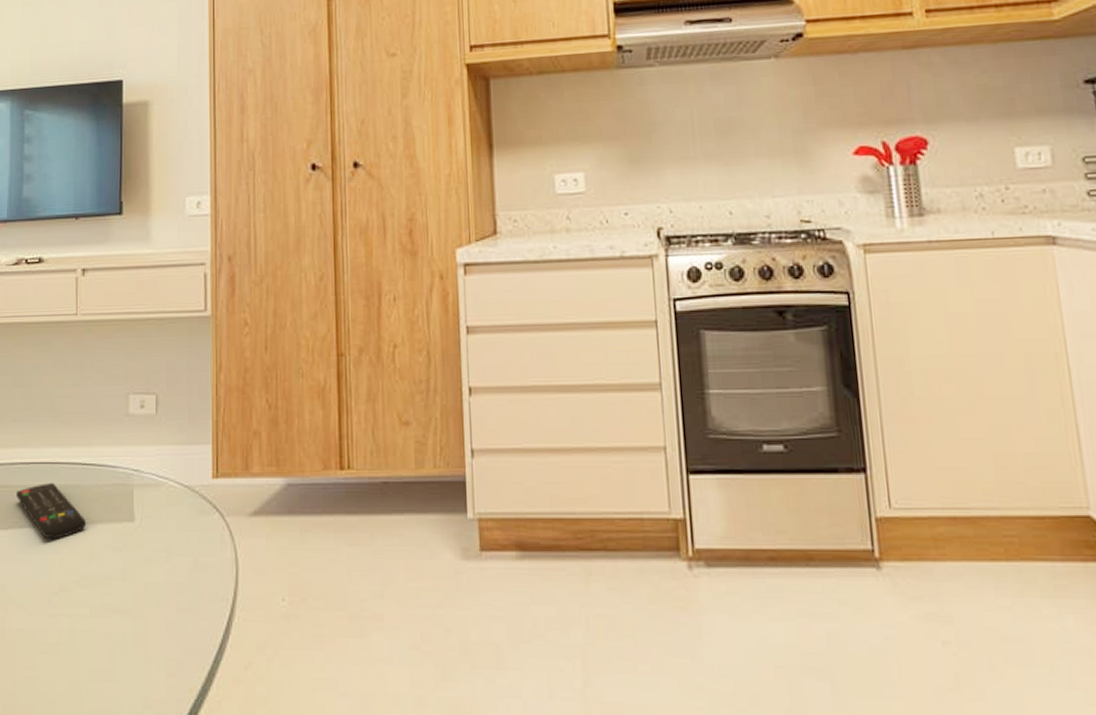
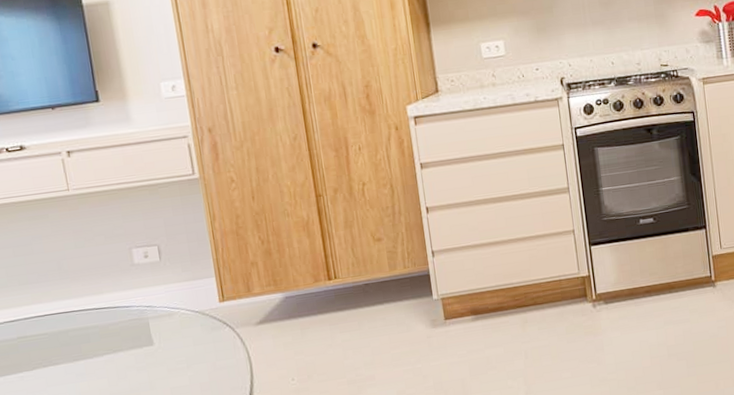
remote control: present [16,482,87,540] -> none [36,327,110,371]

